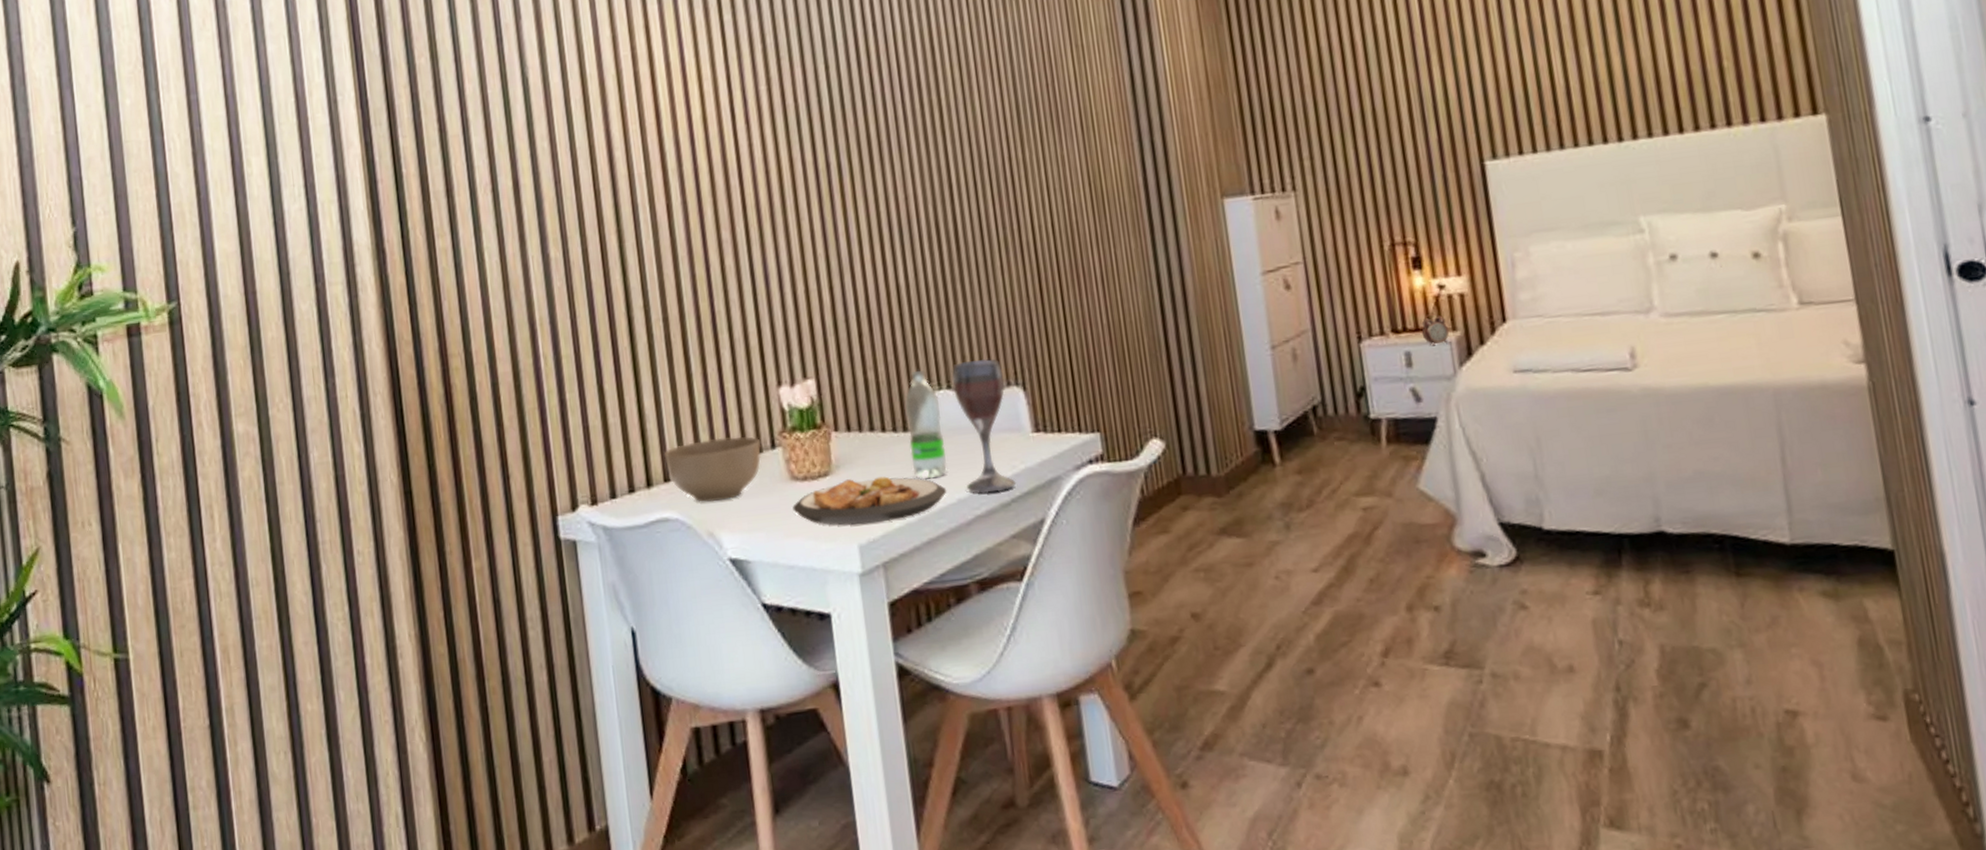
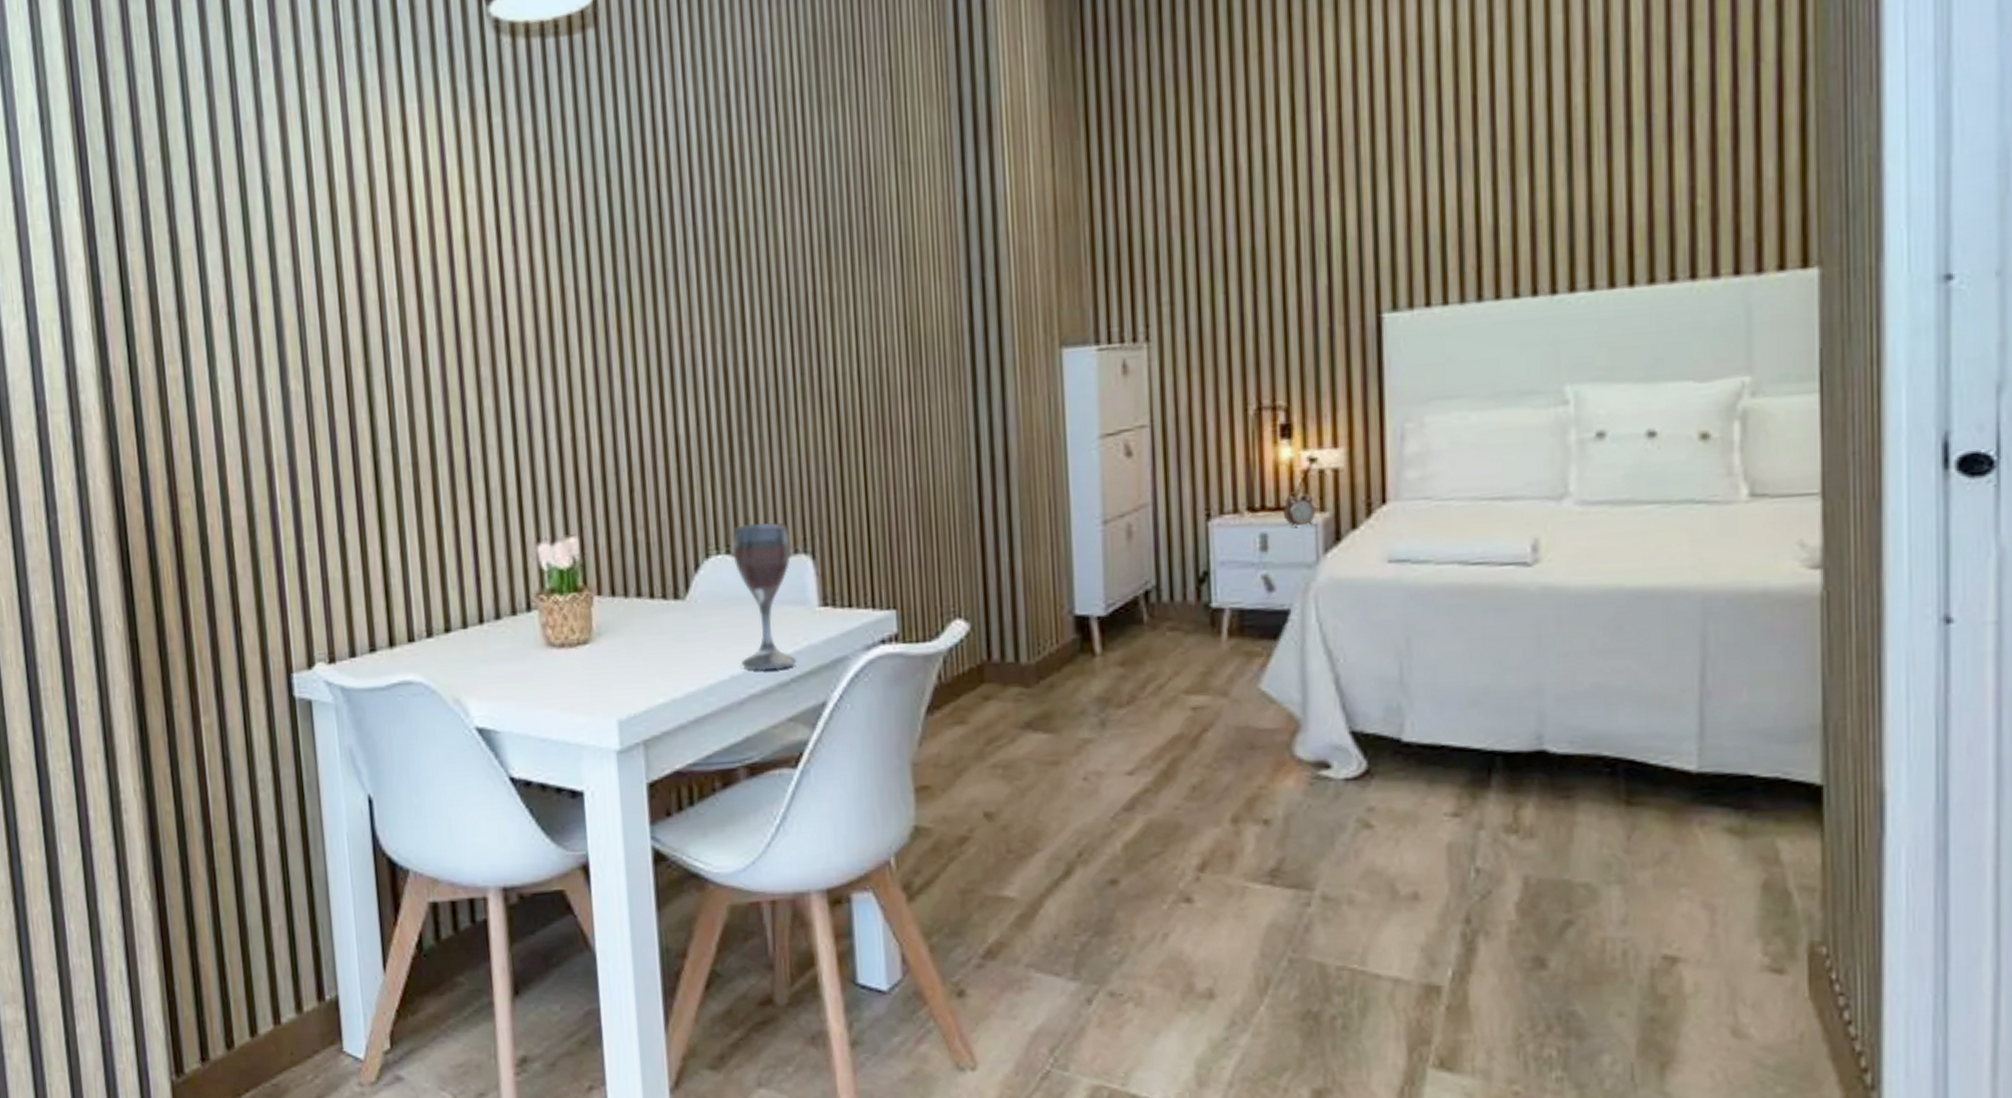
bowl: present [664,437,762,502] -> none [408,596,516,666]
plate: present [792,476,947,525] -> none [547,647,719,698]
bottle: present [905,371,947,479] -> none [677,533,721,652]

